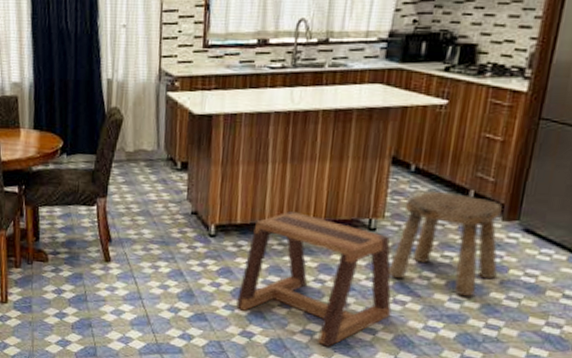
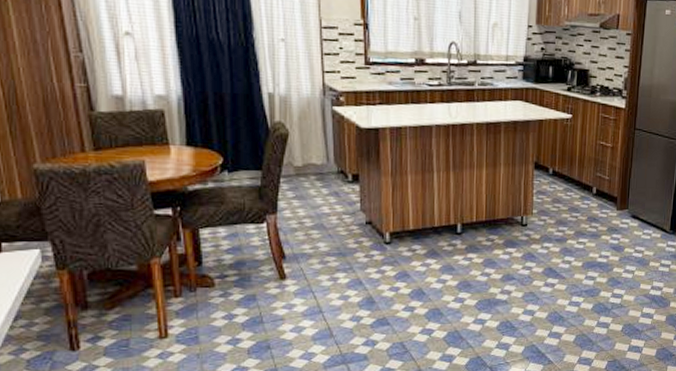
stool: present [236,210,392,347] -> none [415,214,544,332]
stool: present [388,191,502,296] -> none [540,190,617,273]

